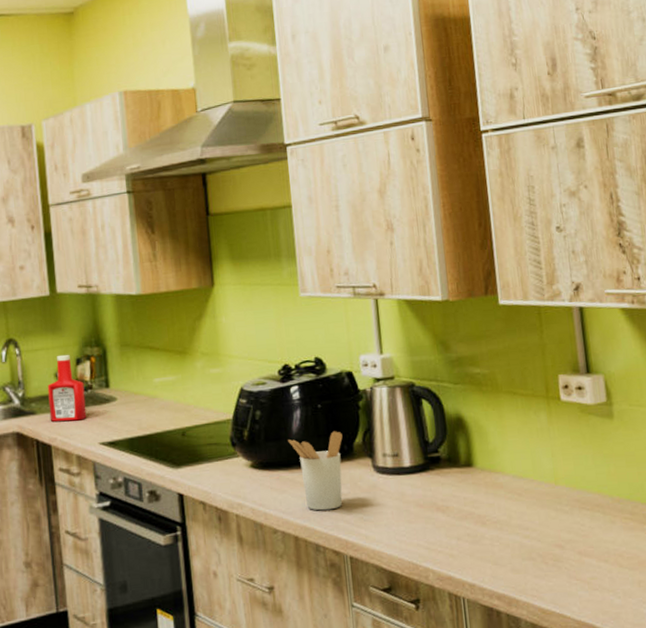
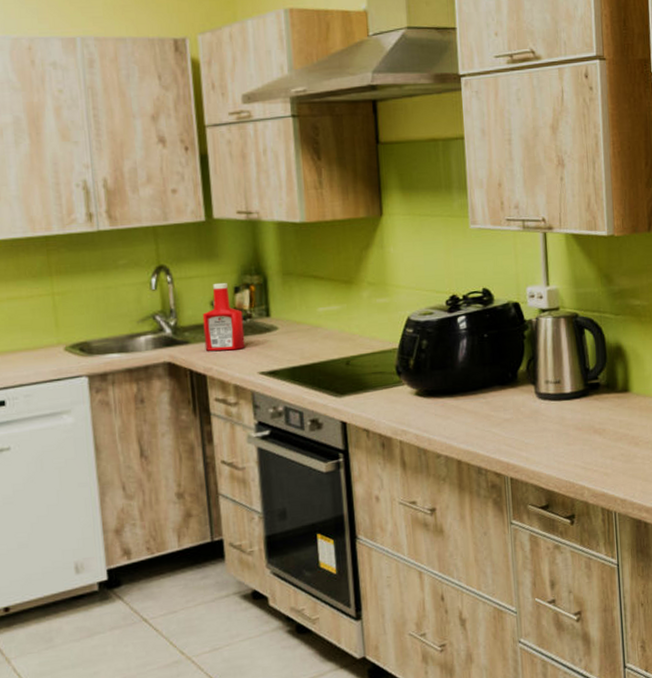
utensil holder: present [288,431,343,511] -> none [454,359,508,436]

